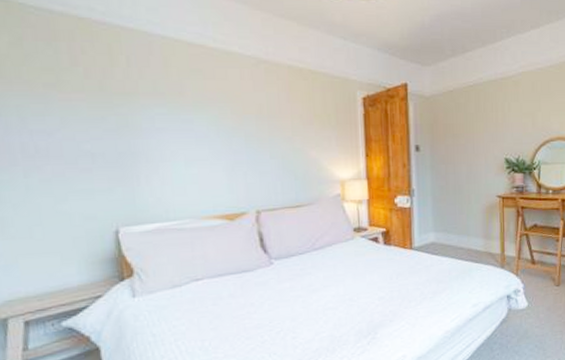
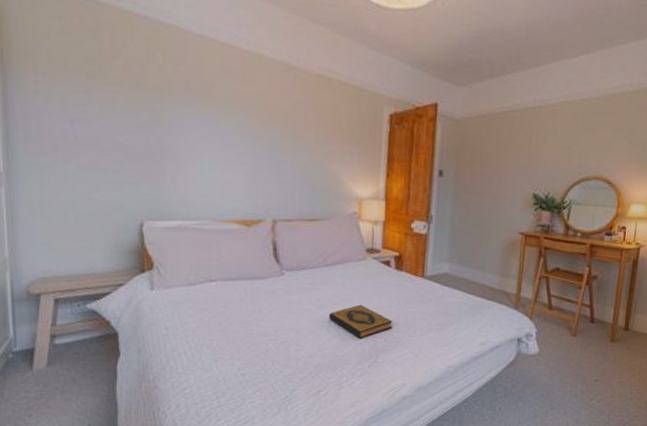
hardback book: none [322,283,387,318] -> present [329,304,393,339]

